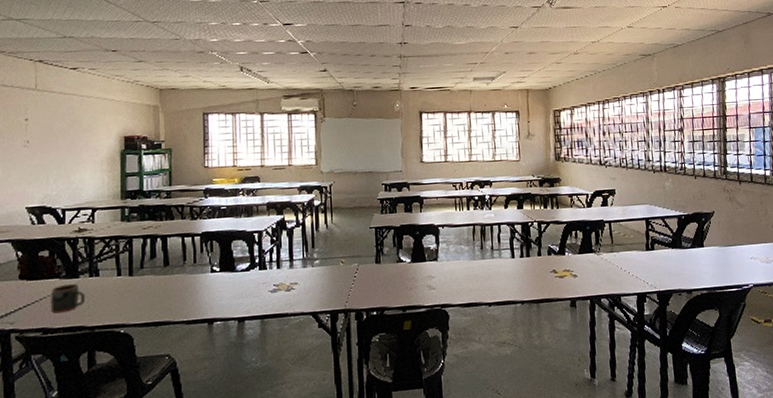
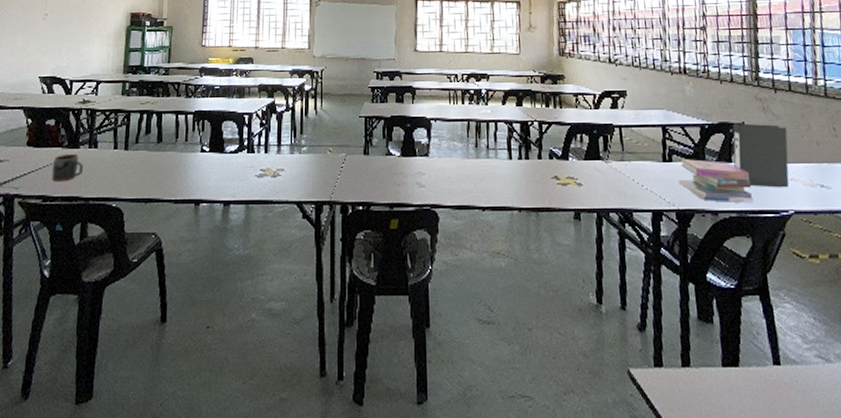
books: none [659,246,721,282] -> present [678,159,754,204]
binder: none [704,212,750,267] -> present [732,123,789,188]

